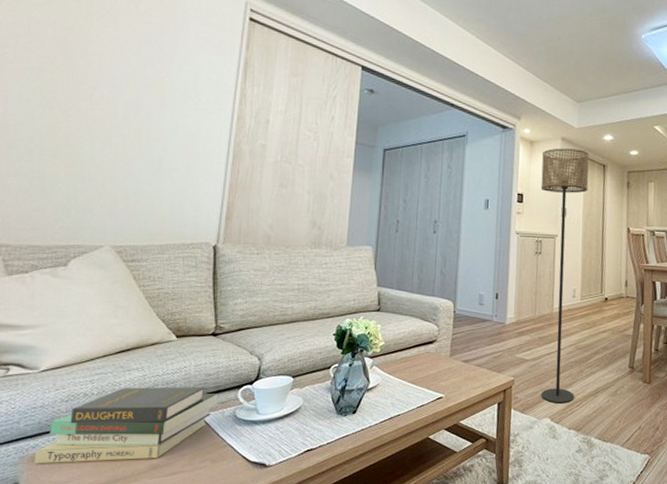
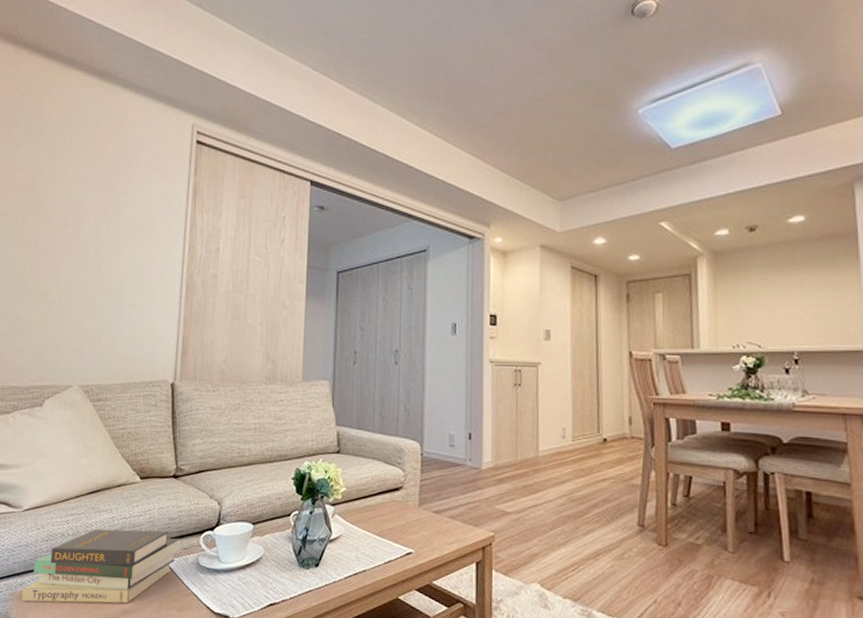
floor lamp: present [540,148,589,404] -> none [517,257,577,567]

